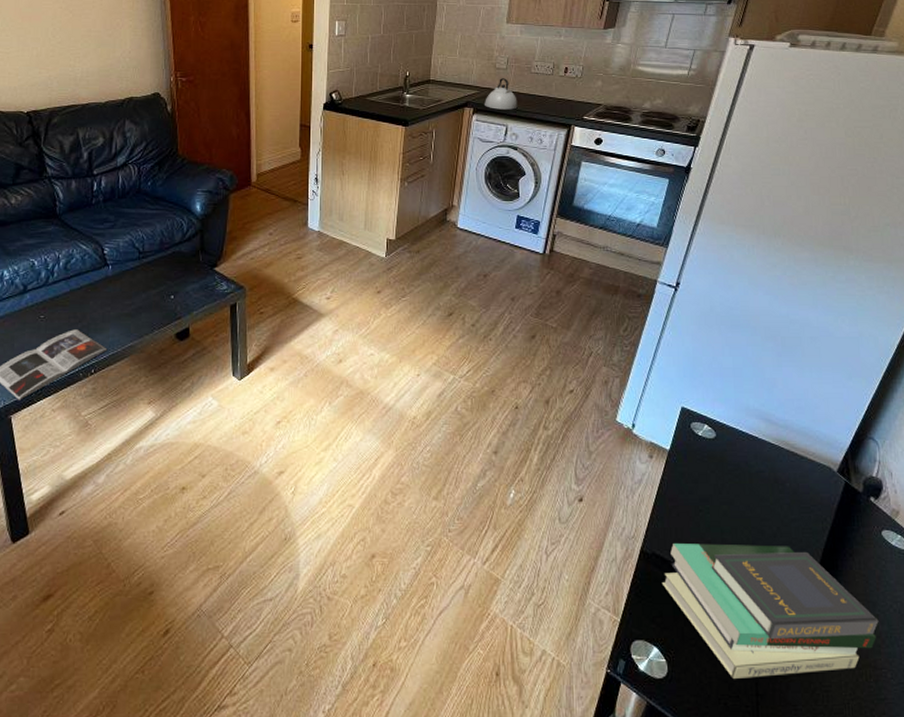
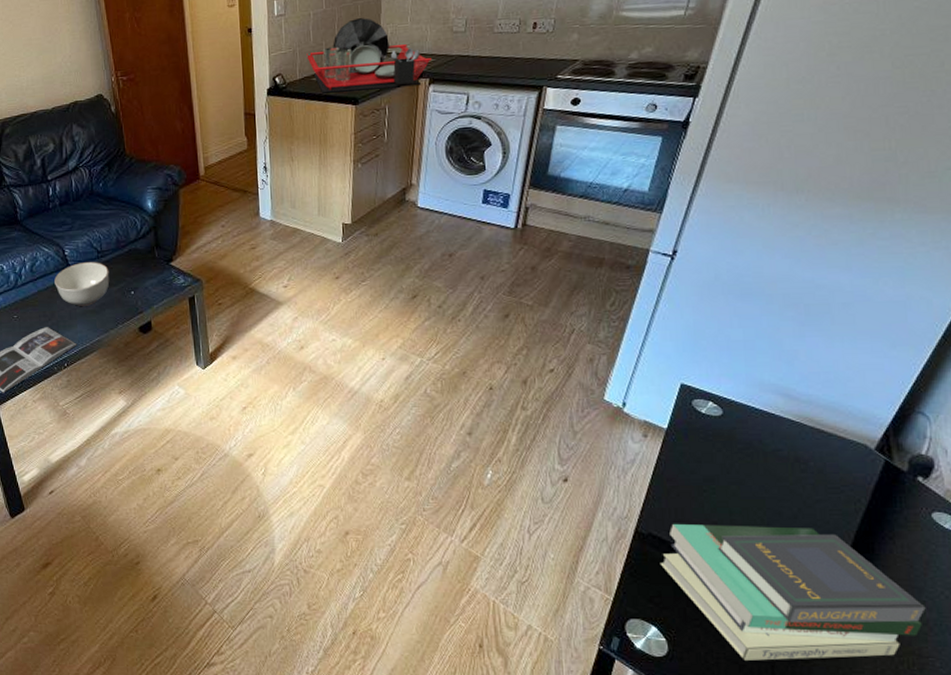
bowl: none [89,261,150,308] -> present [54,261,110,306]
dish rack: none [363,46,476,114] -> present [306,18,431,93]
kettle: present [485,78,518,110] -> none [442,42,480,78]

